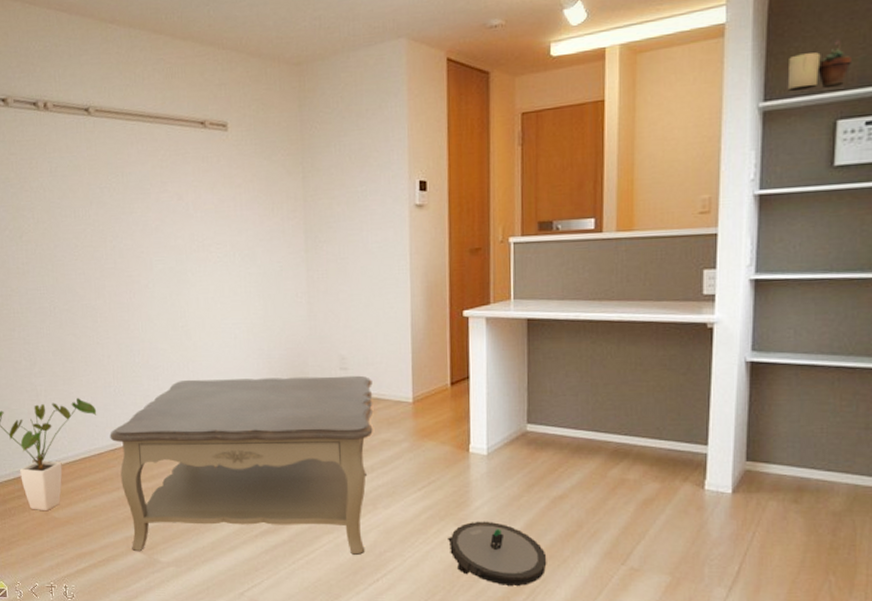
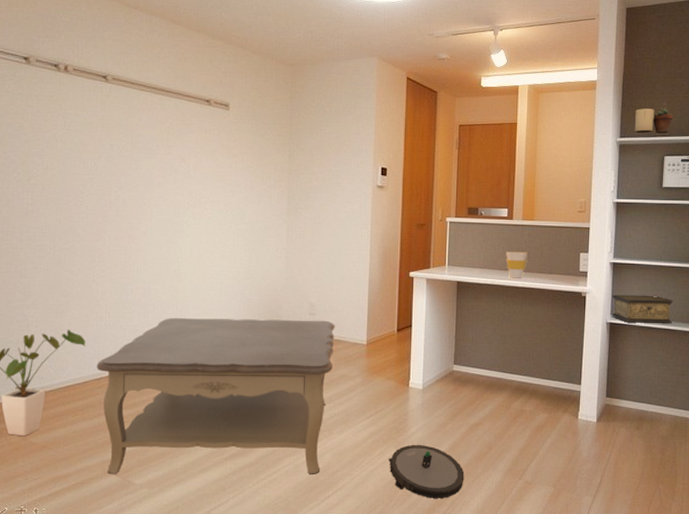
cup: none [595,274,625,310] -> present [506,251,528,278]
decorative box: none [753,321,851,360] -> present [611,295,673,324]

